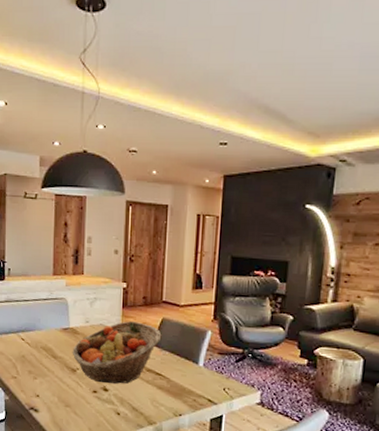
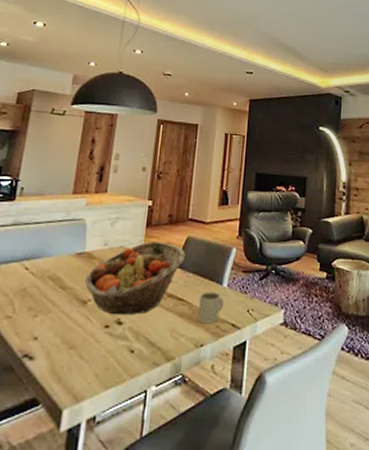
mug: none [175,369,200,398] -> present [198,291,224,324]

